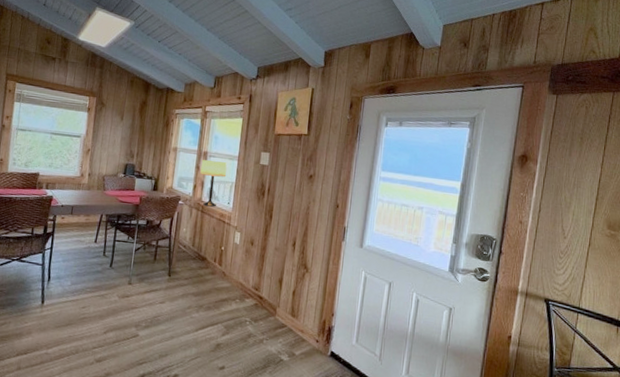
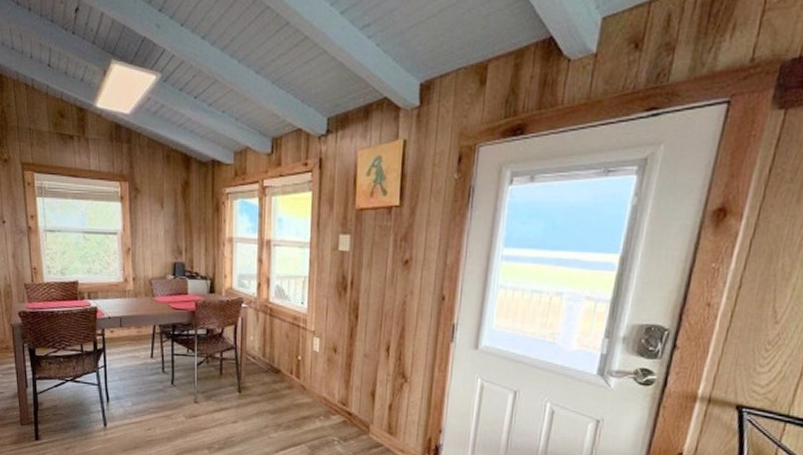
table lamp: present [200,160,227,207] -> none [264,250,296,310]

